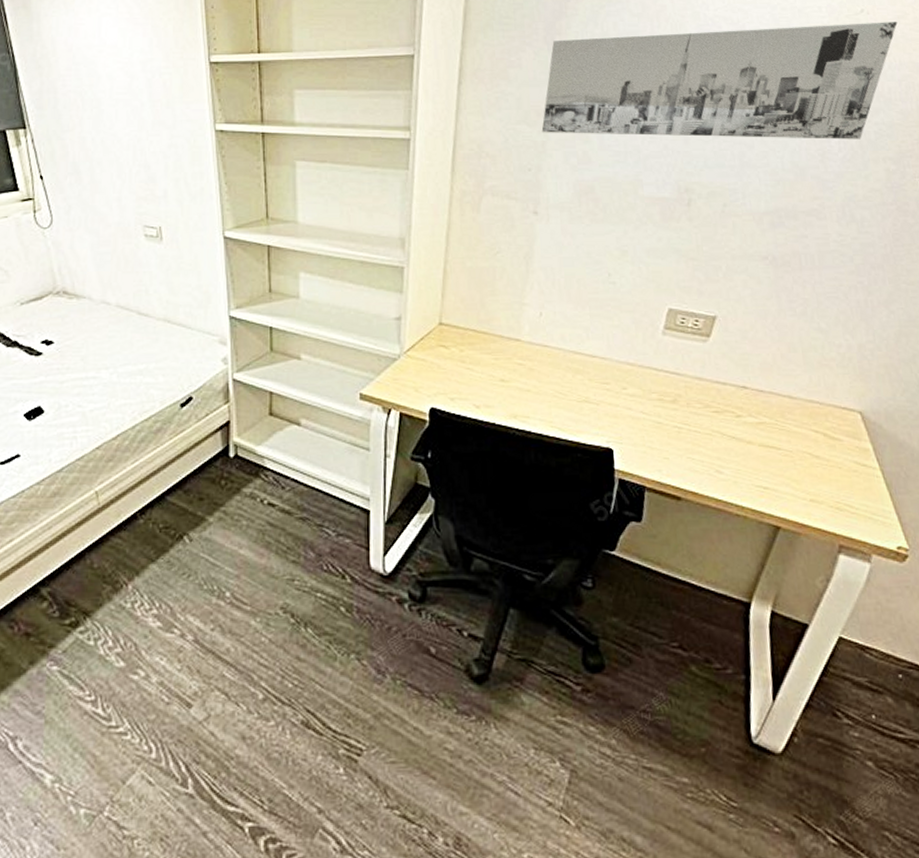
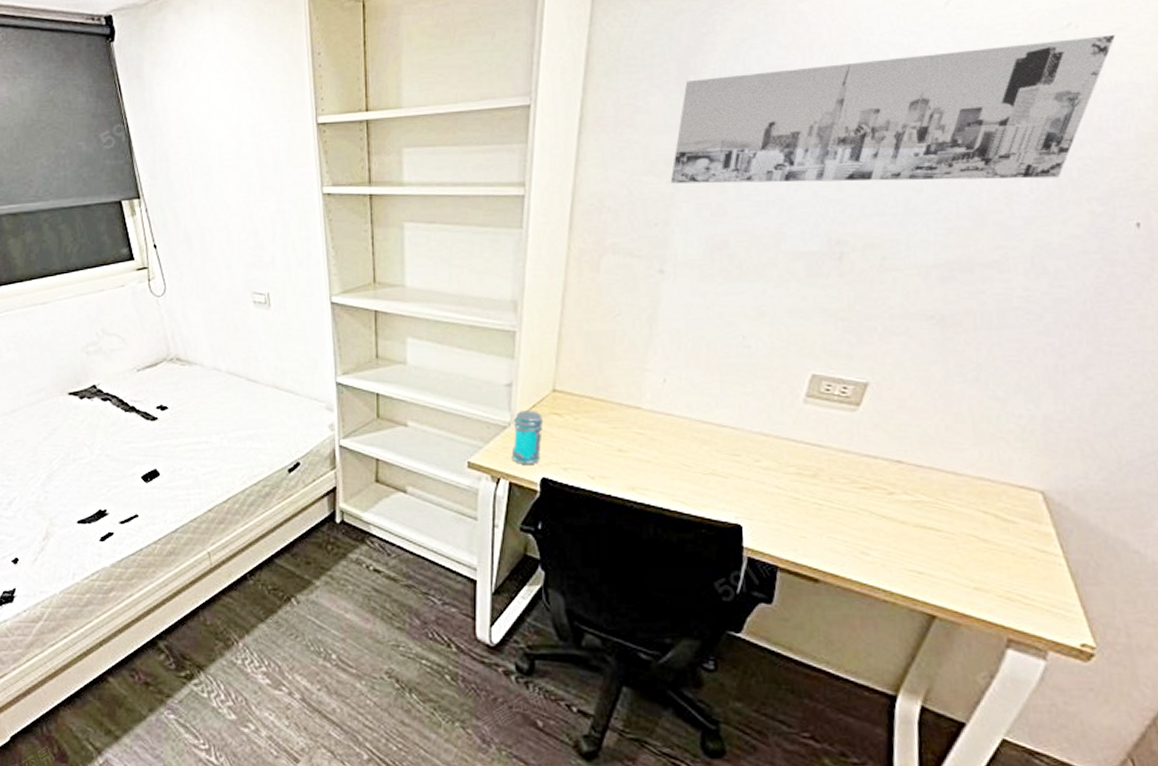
jar: none [401,343,432,395] -> present [511,410,544,464]

